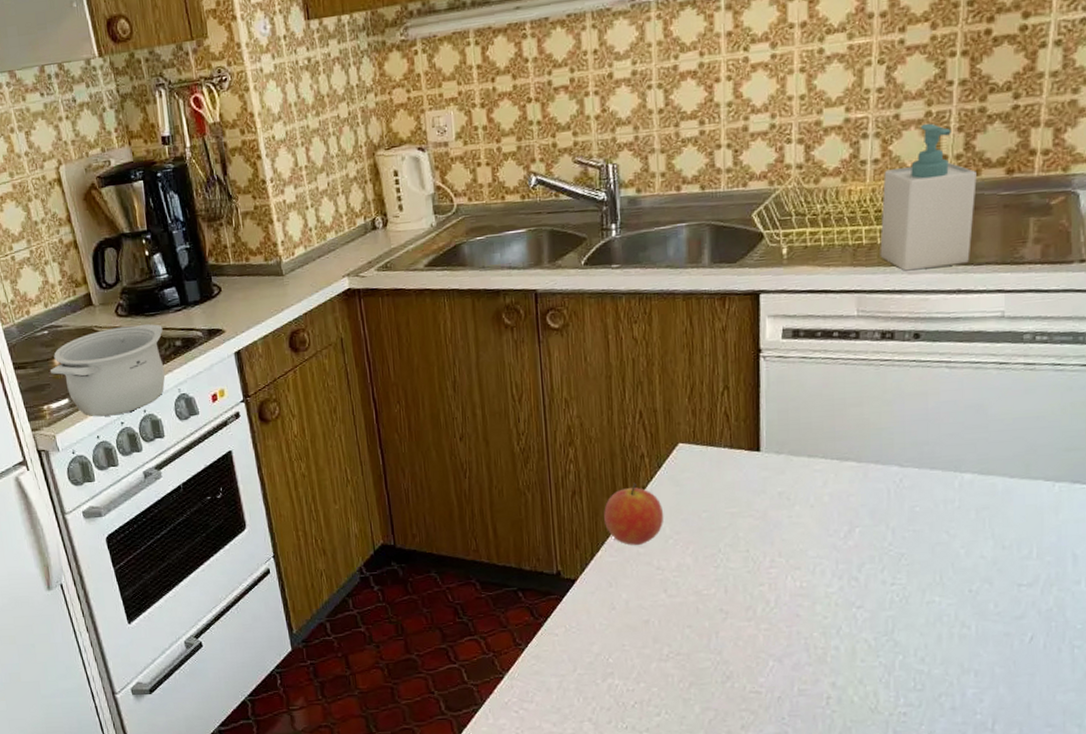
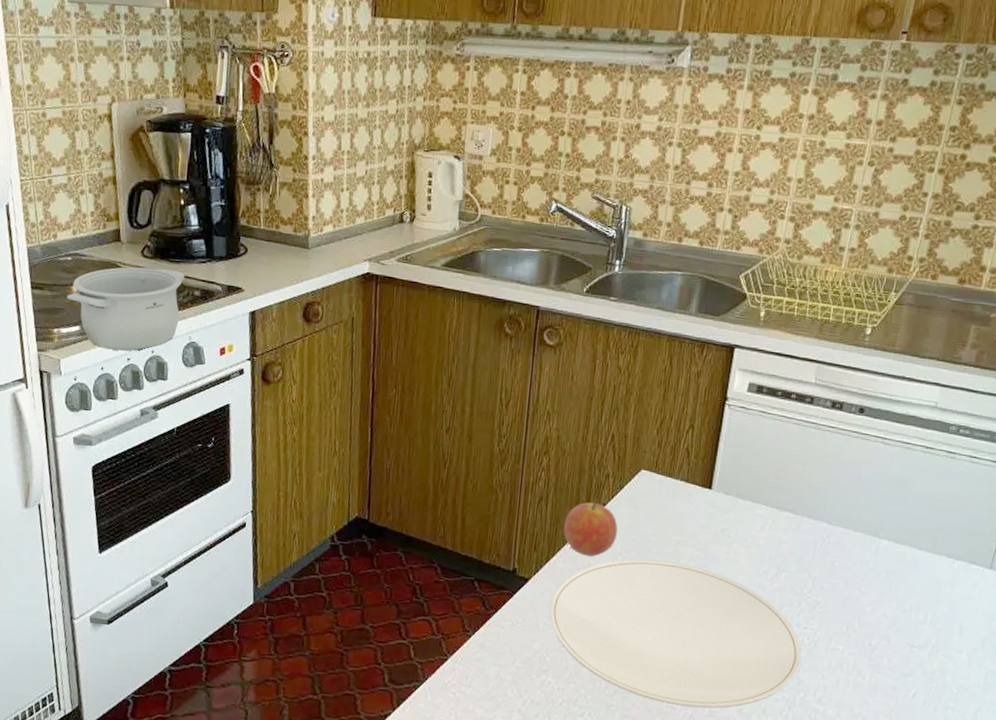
plate: none [603,536,893,690] -> present [549,559,802,709]
soap bottle: present [880,123,977,271] -> none [842,225,934,355]

